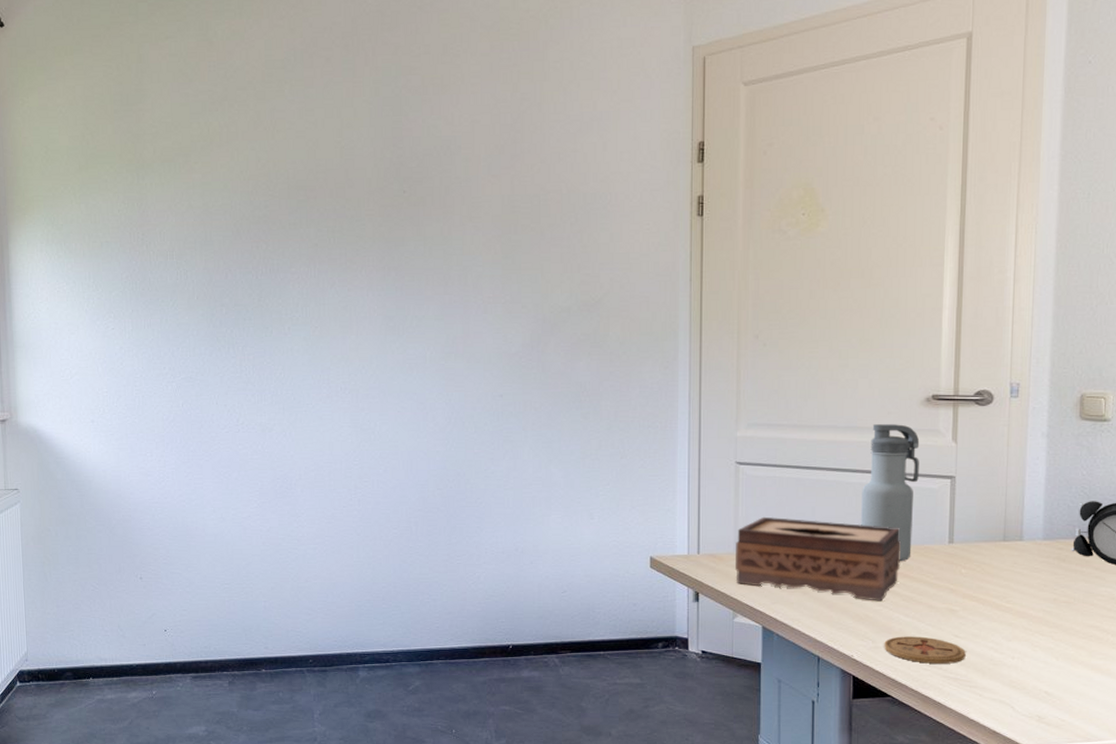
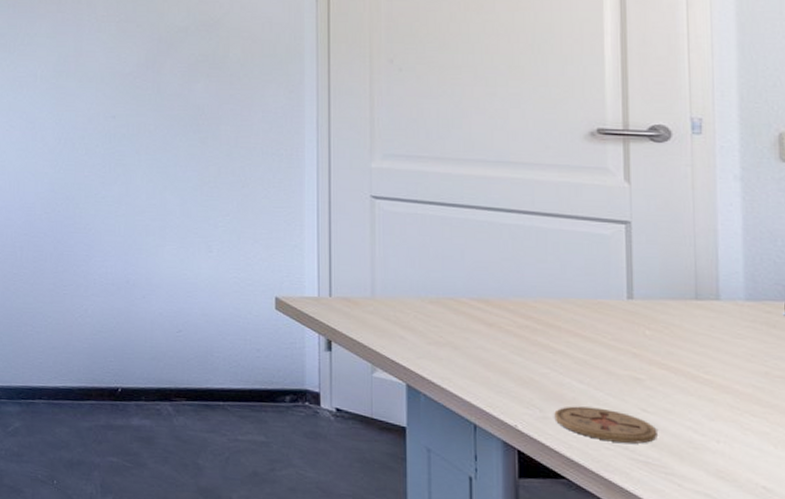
tissue box: present [735,516,901,601] -> none [373,258,571,363]
water bottle: present [861,424,920,562] -> none [519,159,586,318]

